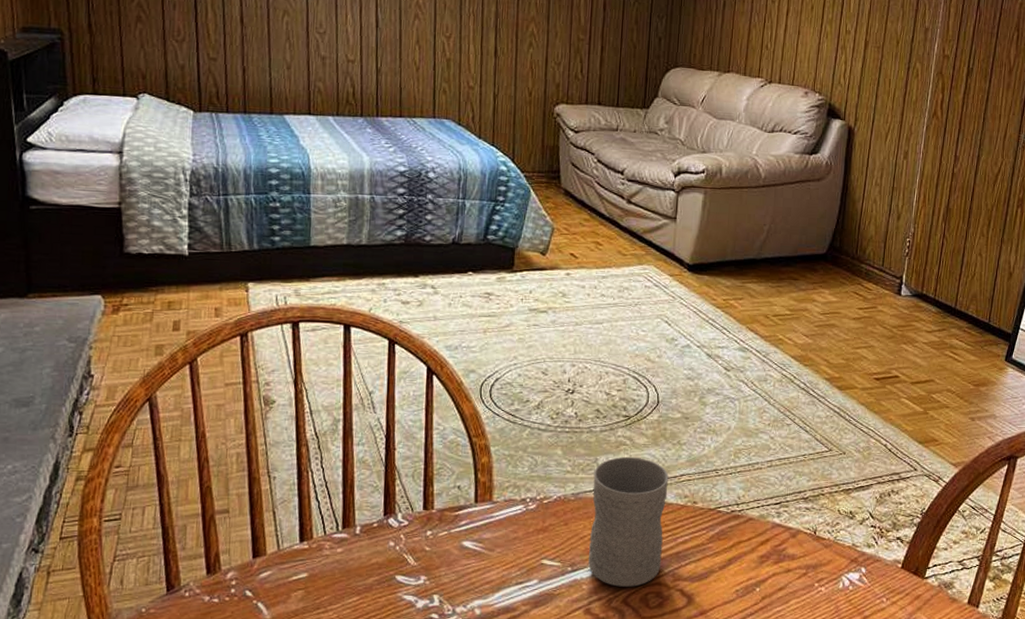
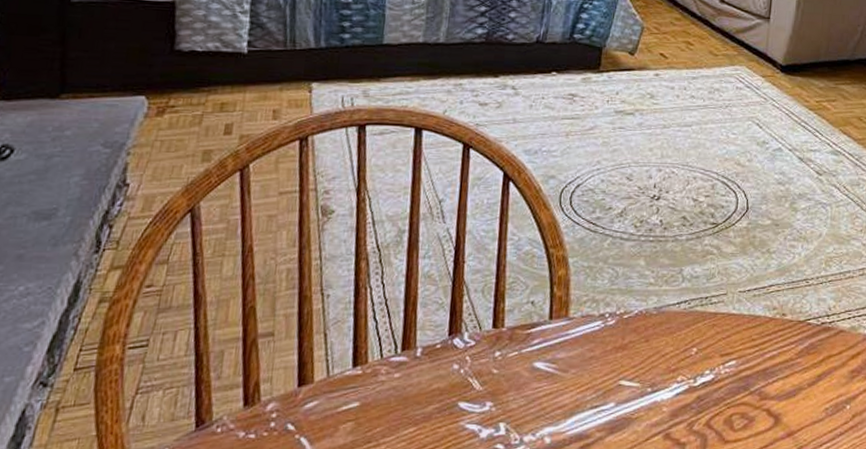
mug: present [588,456,669,587] -> none [670,266,757,408]

